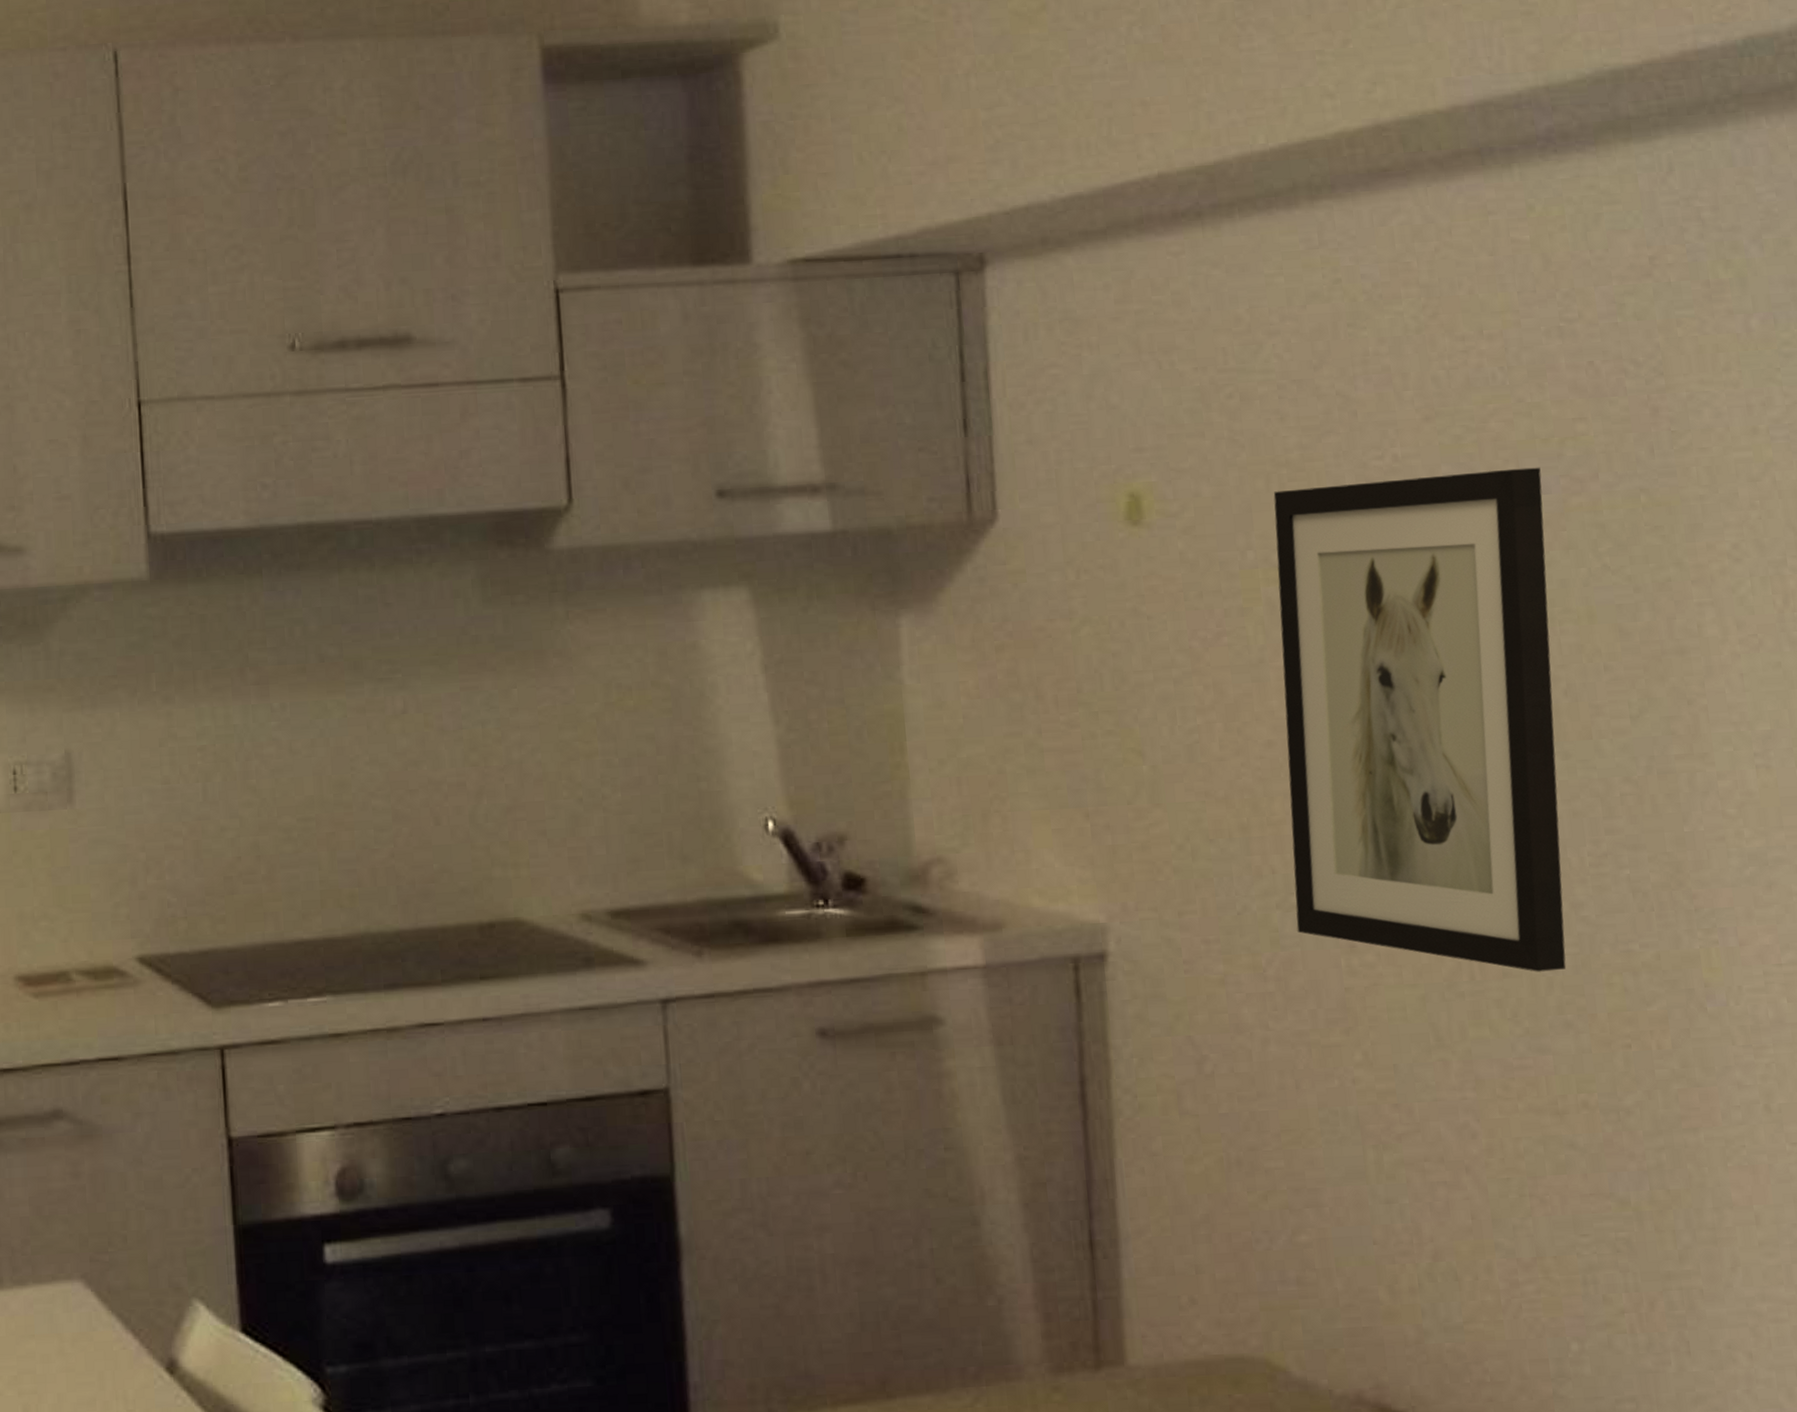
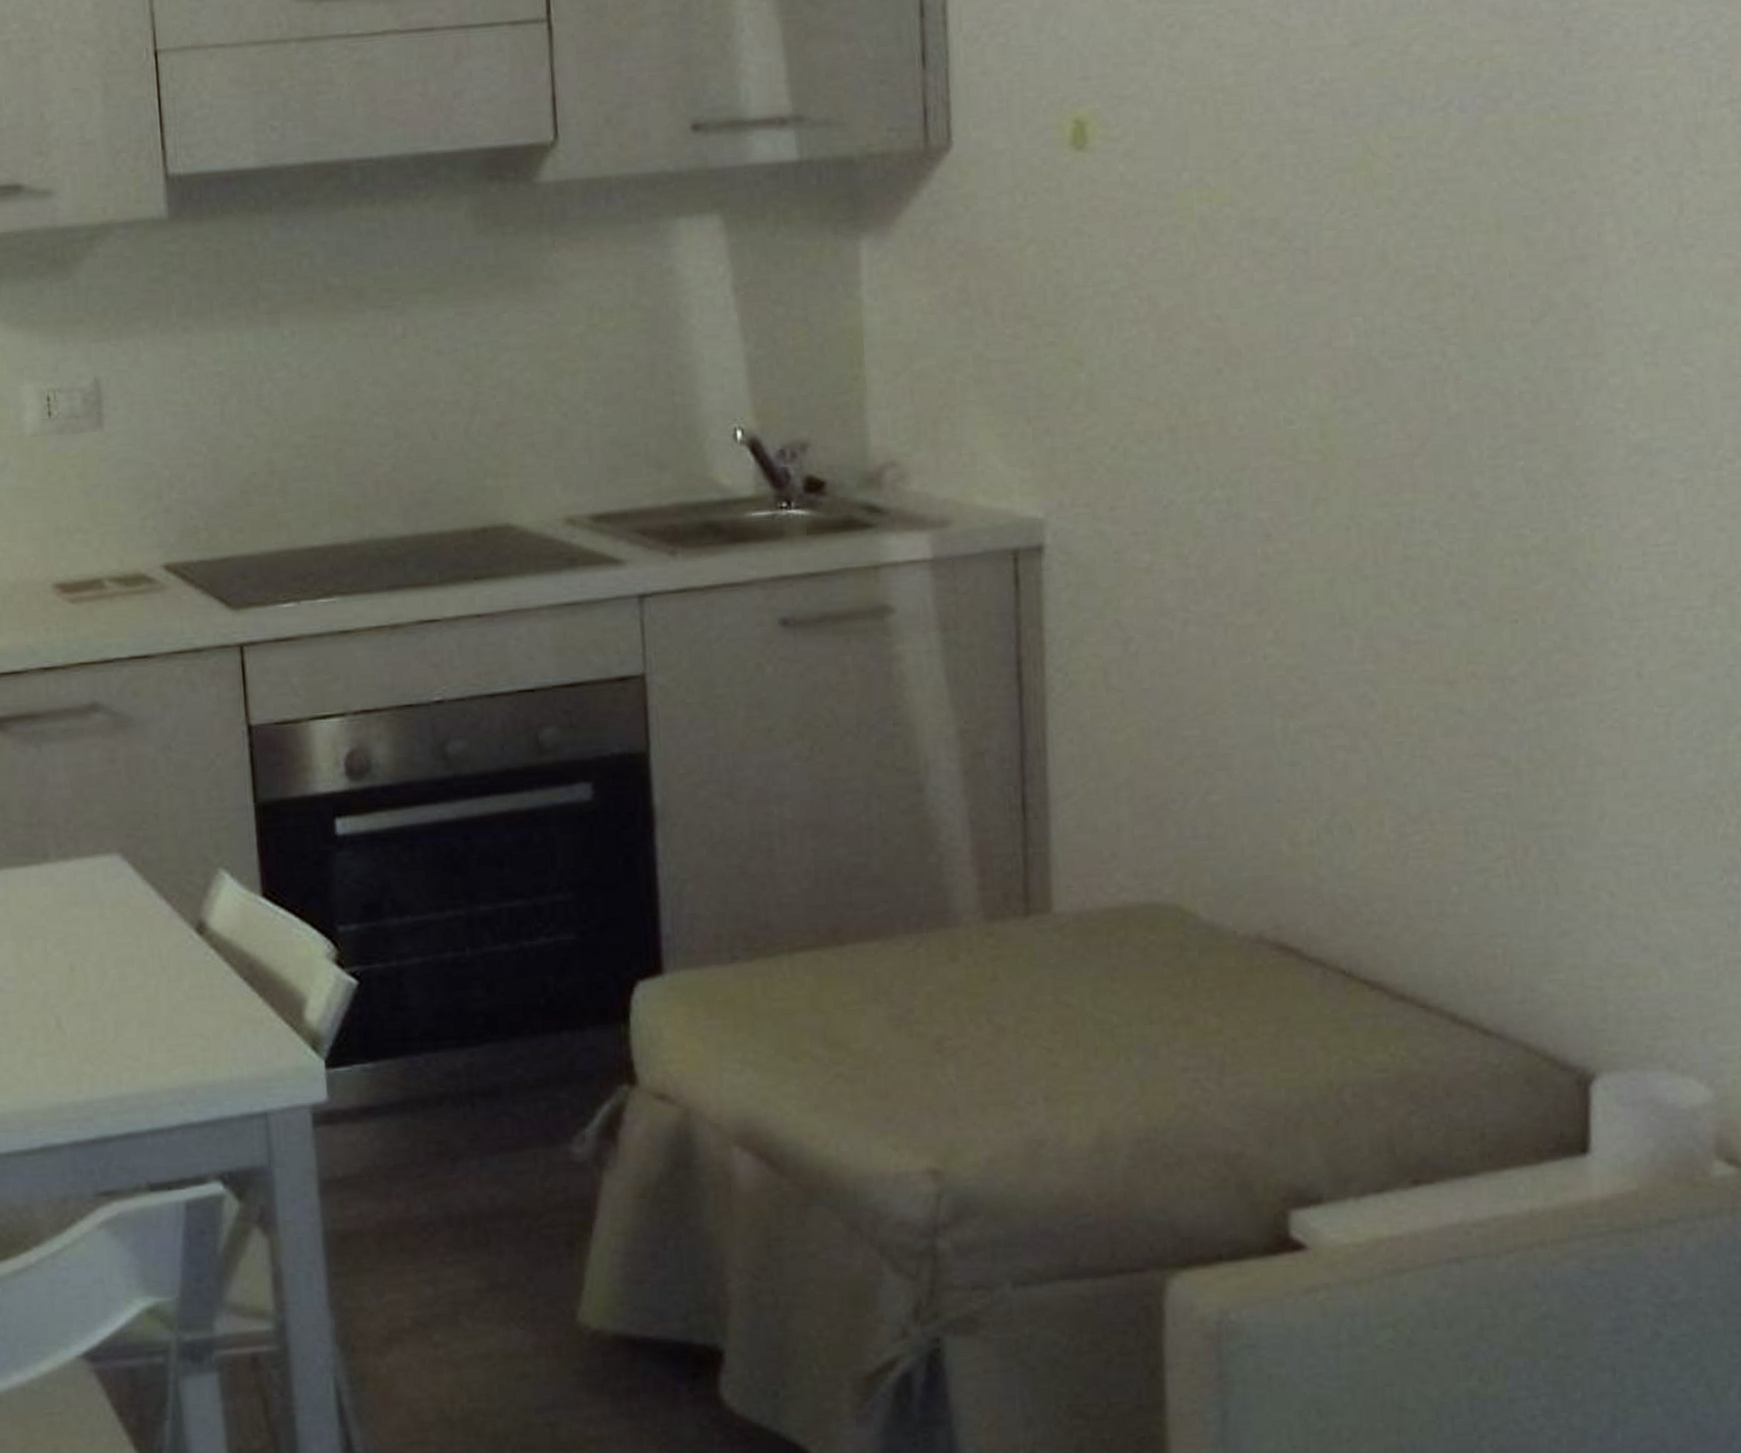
wall art: present [1273,467,1567,972] -> none [1209,87,1462,556]

